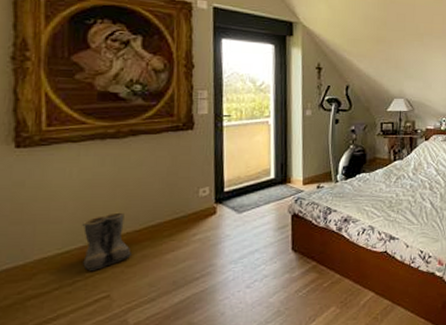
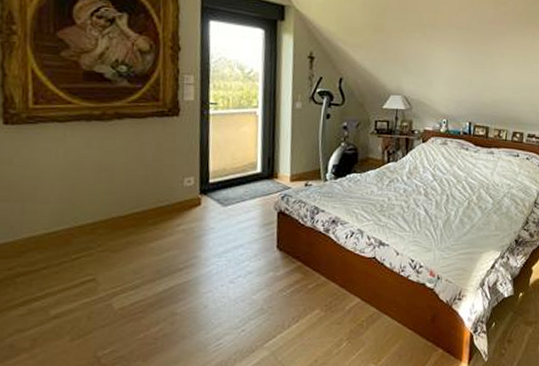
boots: present [82,212,133,271] -> none [69,196,118,253]

